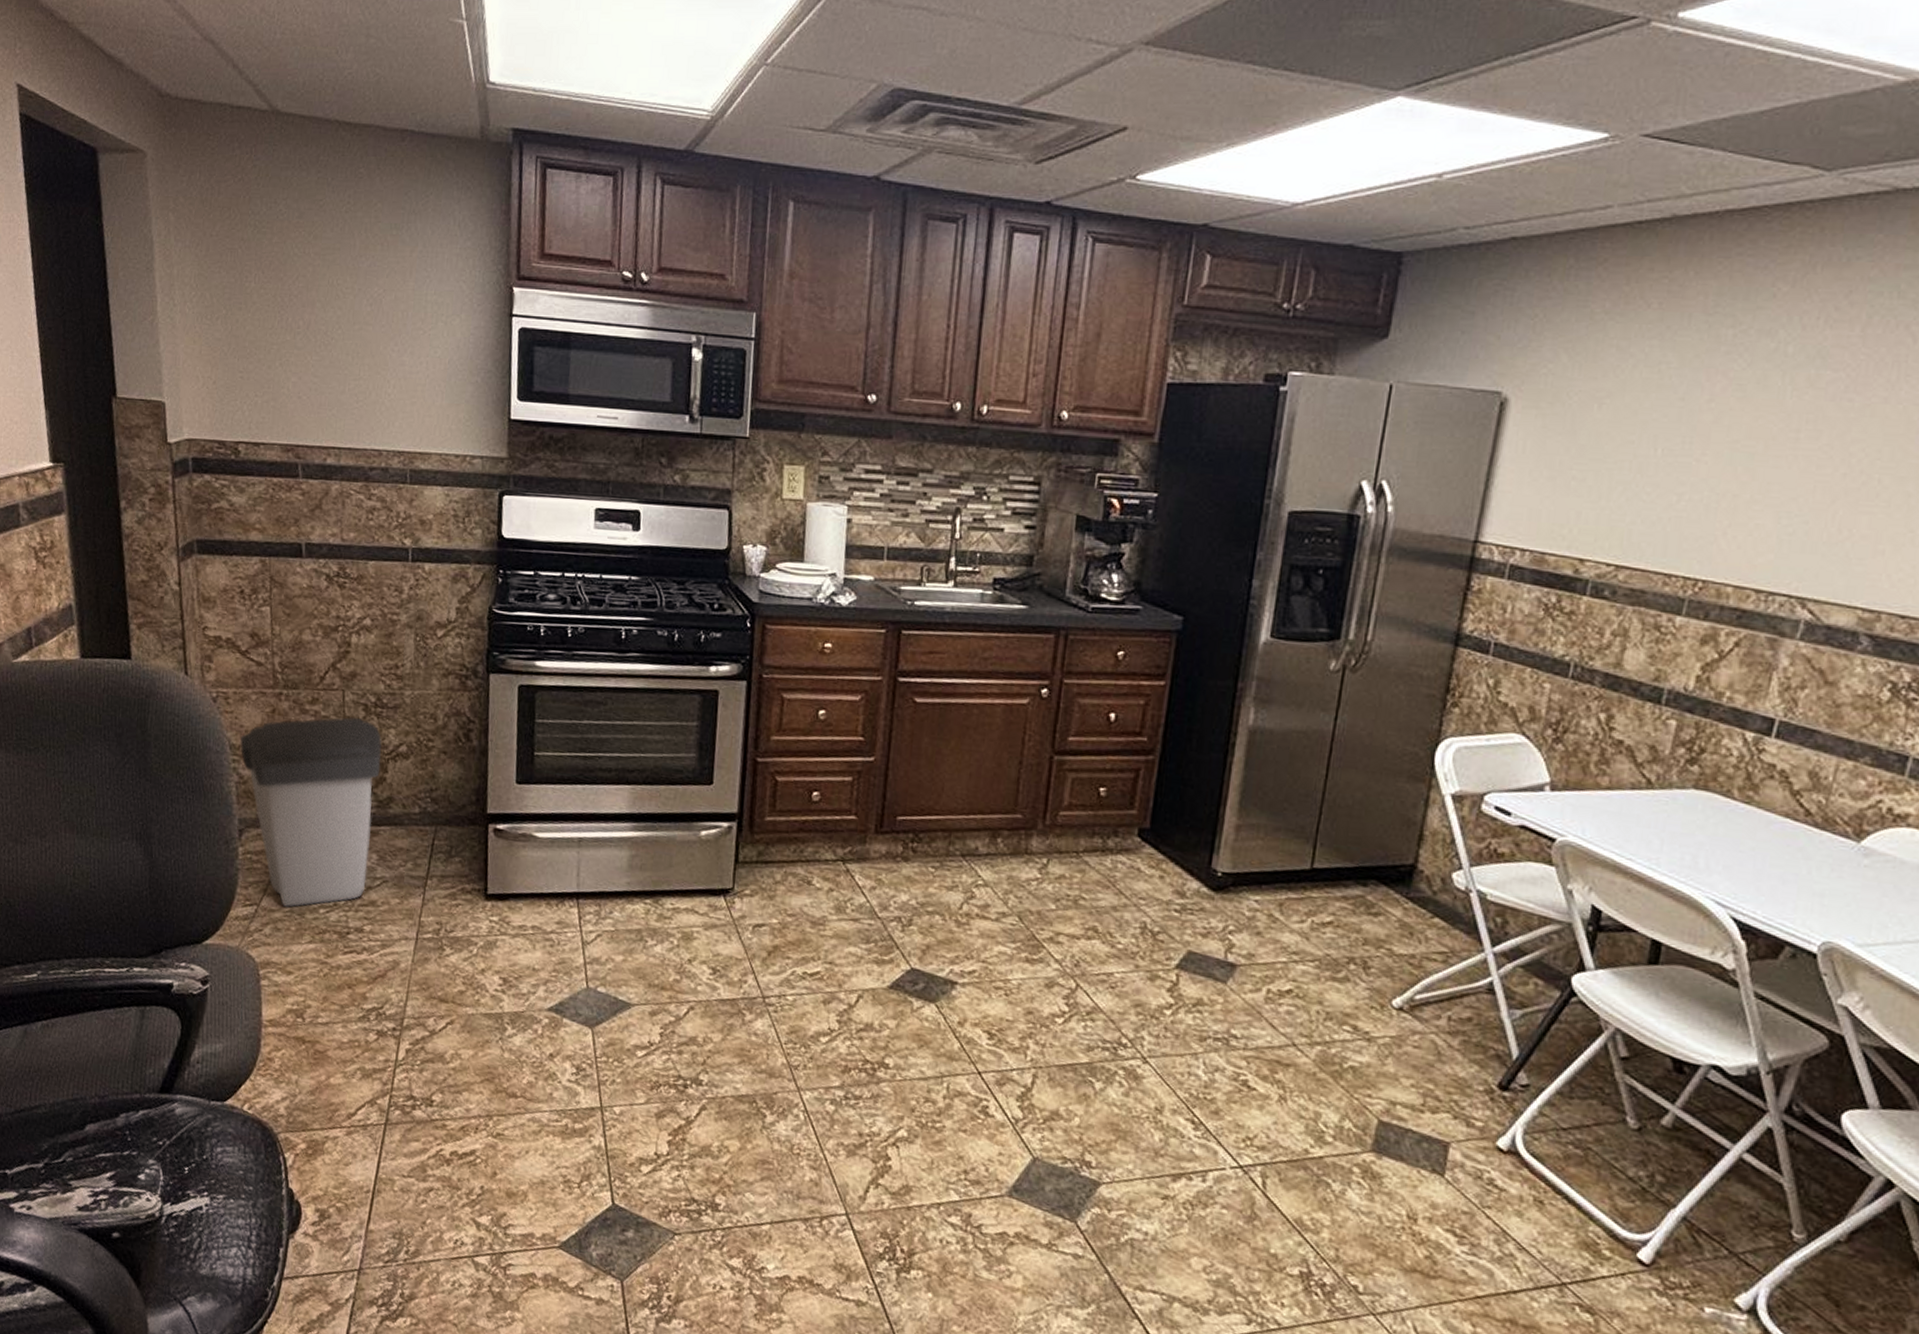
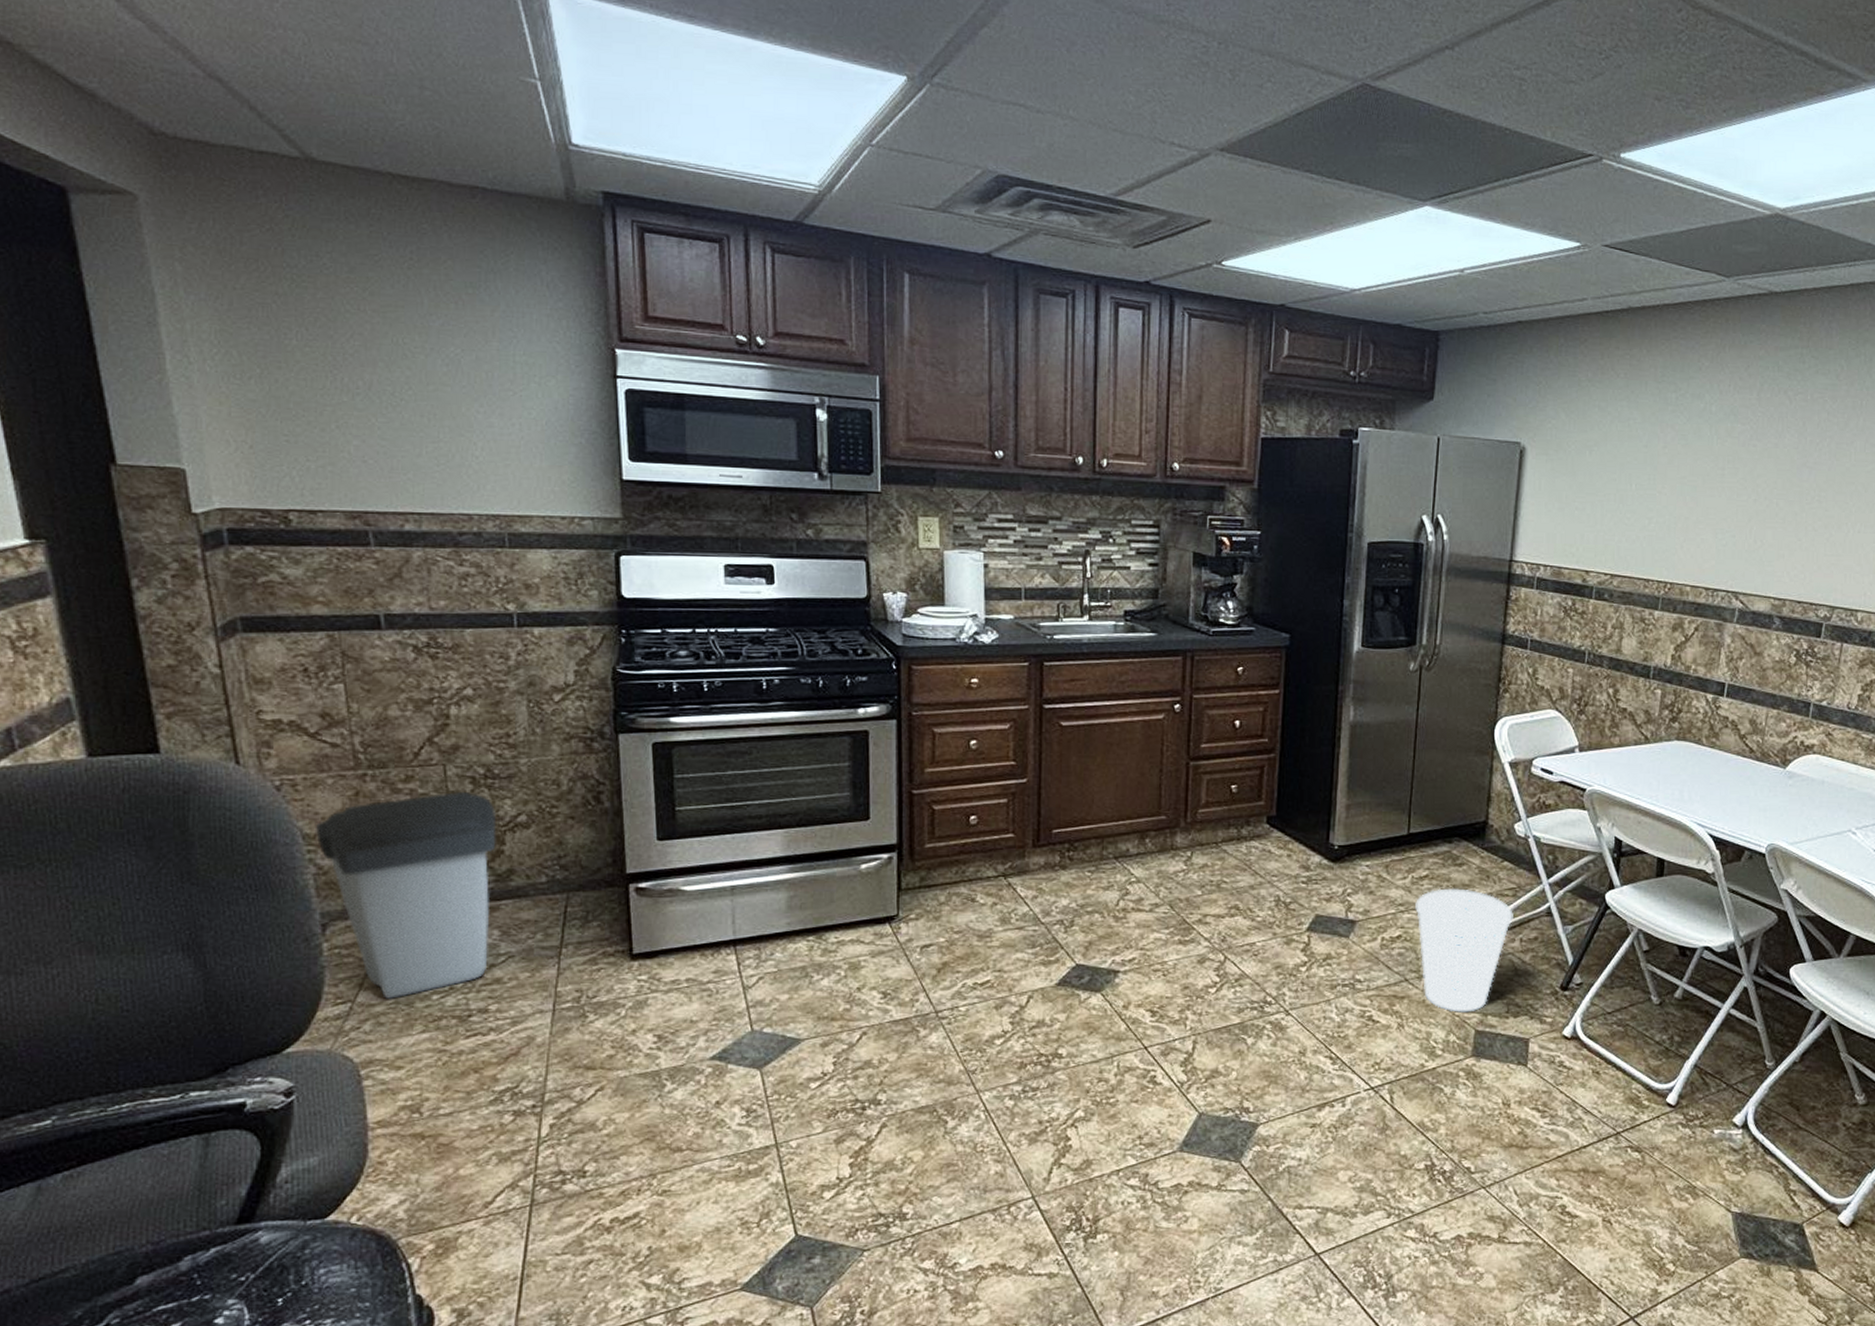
wastebasket: none [1313,940,1442,1097] -> present [1415,888,1513,1012]

